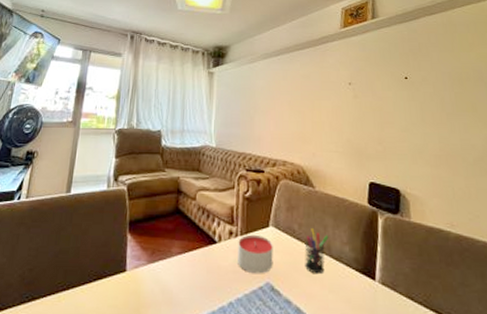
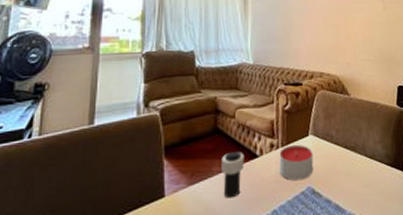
cup: none [180,234,203,283] -> present [221,151,245,199]
pen holder: present [304,227,329,275] -> none [342,131,364,173]

